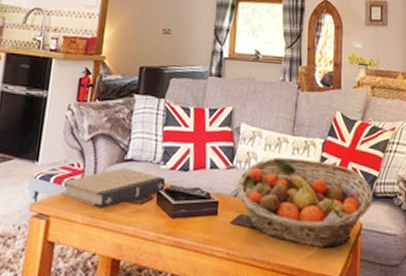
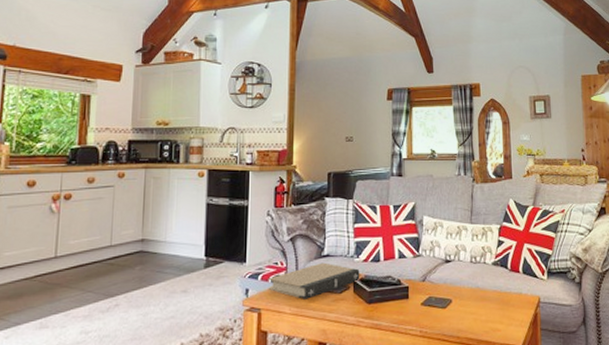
fruit basket: present [236,158,373,247] -> none [424,244,549,321]

